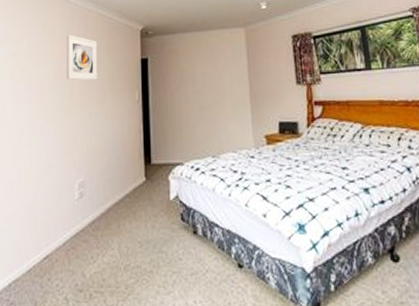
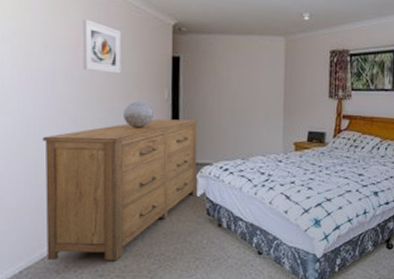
dresser: none [32,119,169,274] -> present [43,119,198,261]
decorative sphere: none [100,104,126,131] -> present [123,101,153,128]

